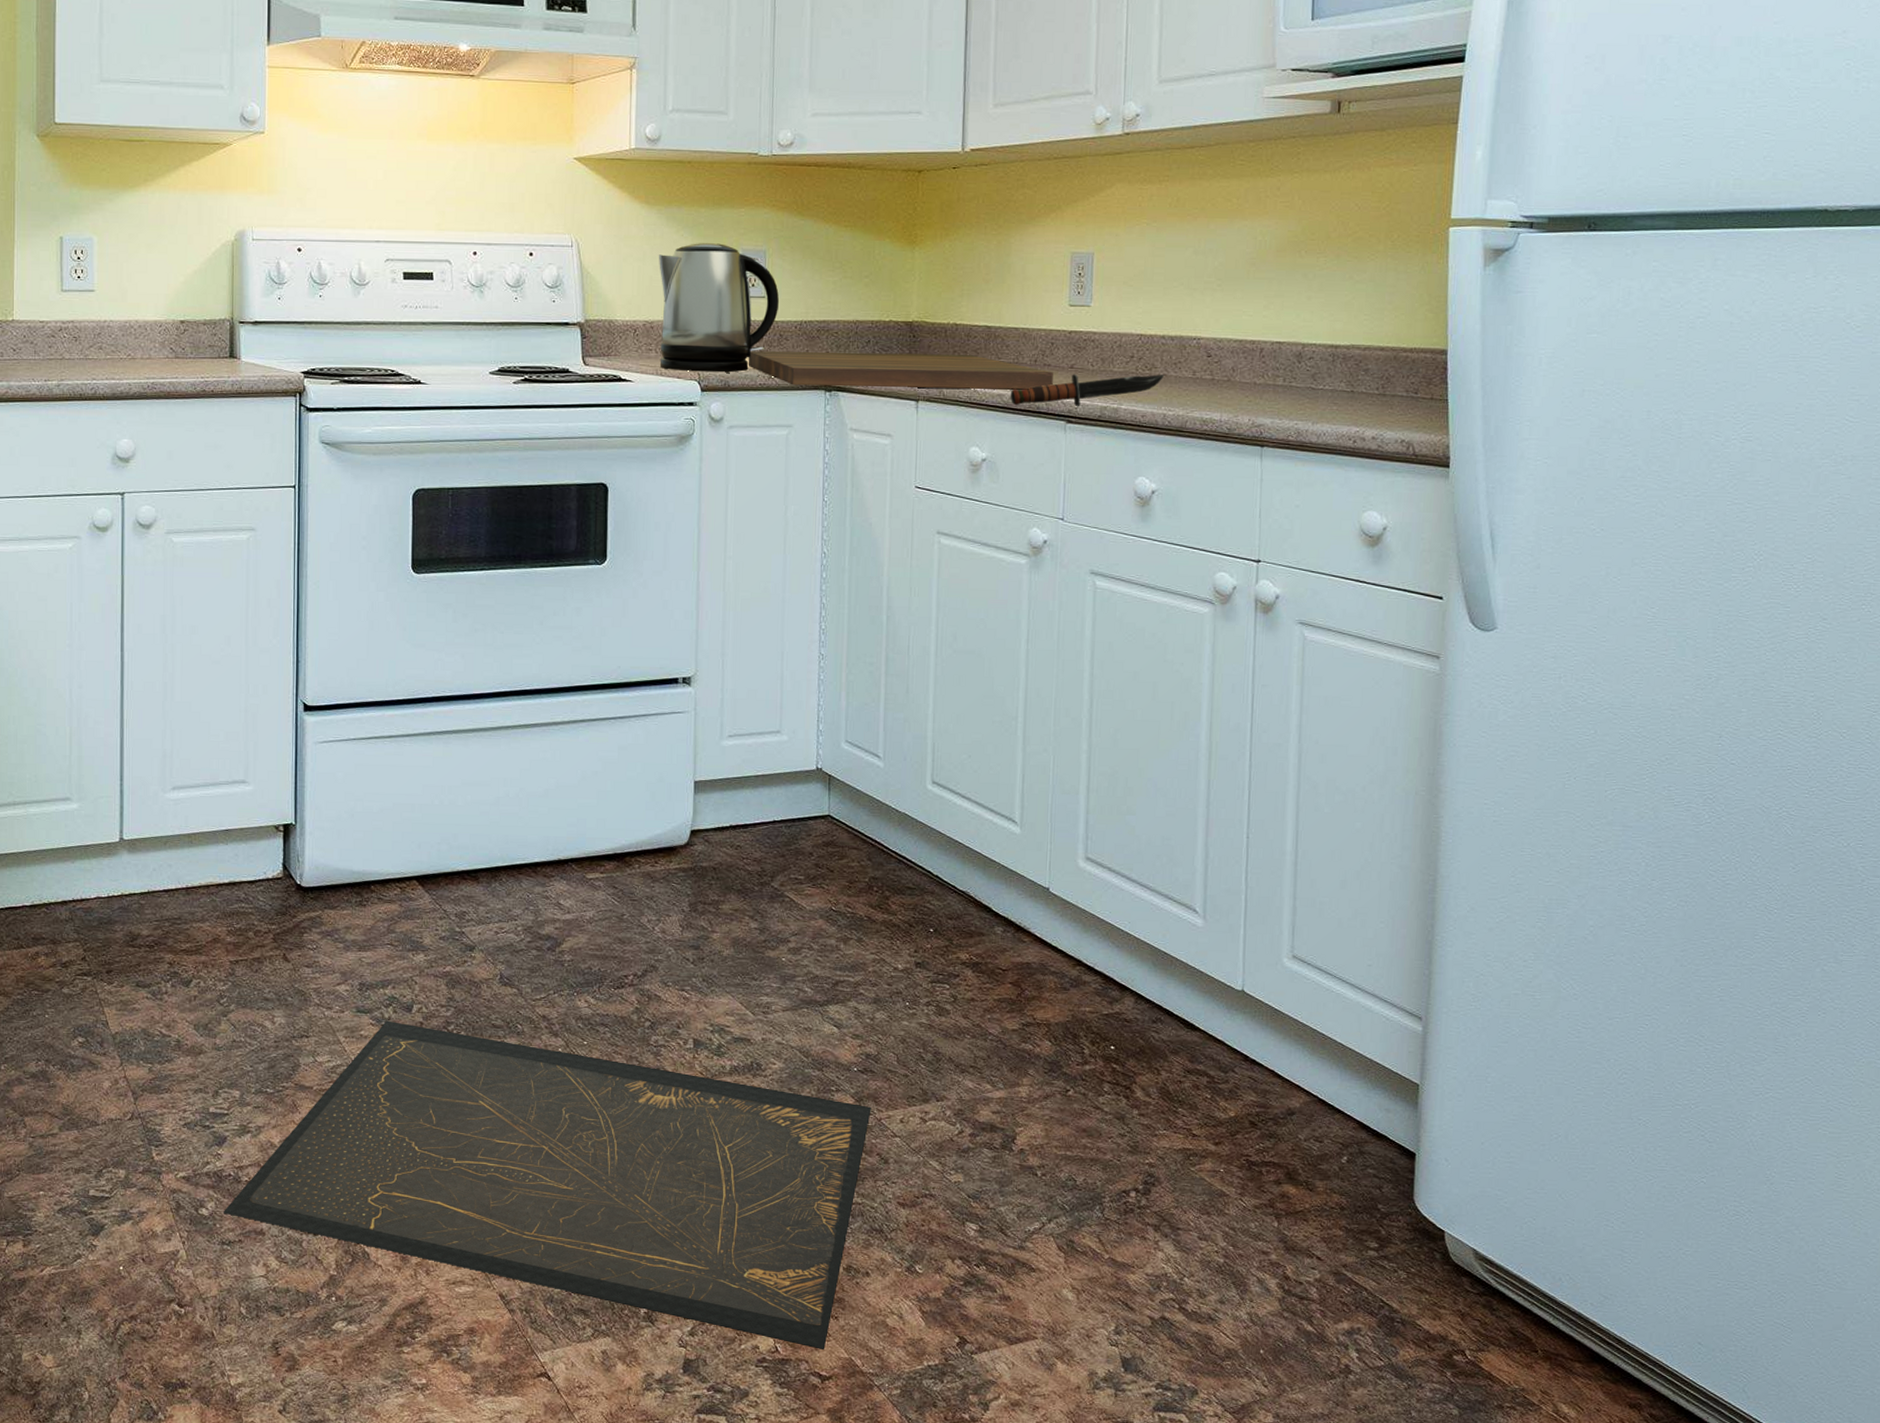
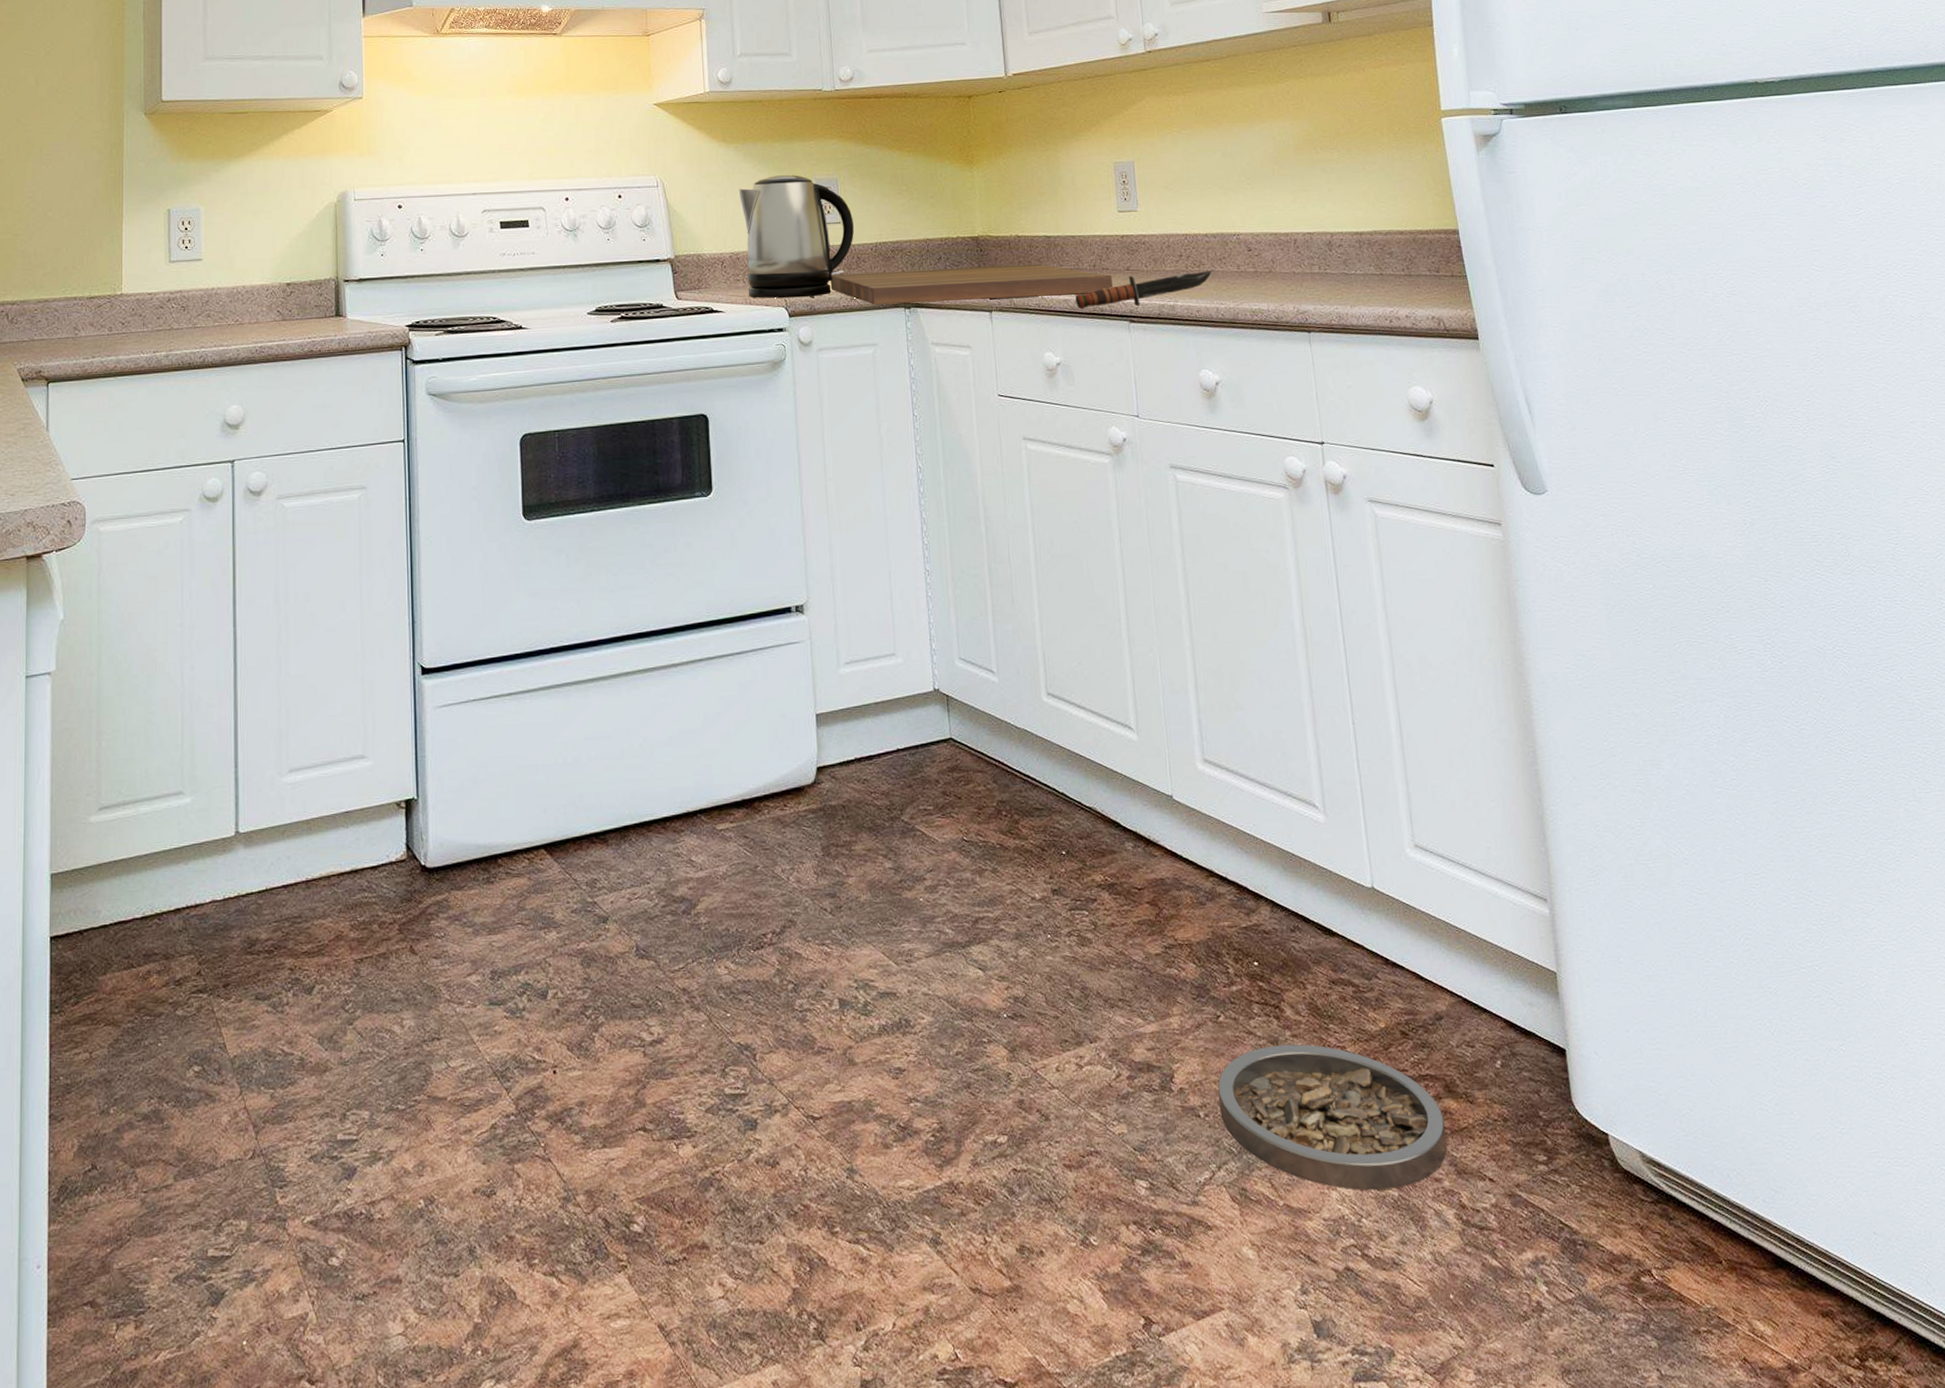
doormat: present [222,1020,871,1349] -> none [355,1011,1026,1351]
pet bowl: none [1057,1121,1281,1256] -> present [1218,1044,1448,1191]

